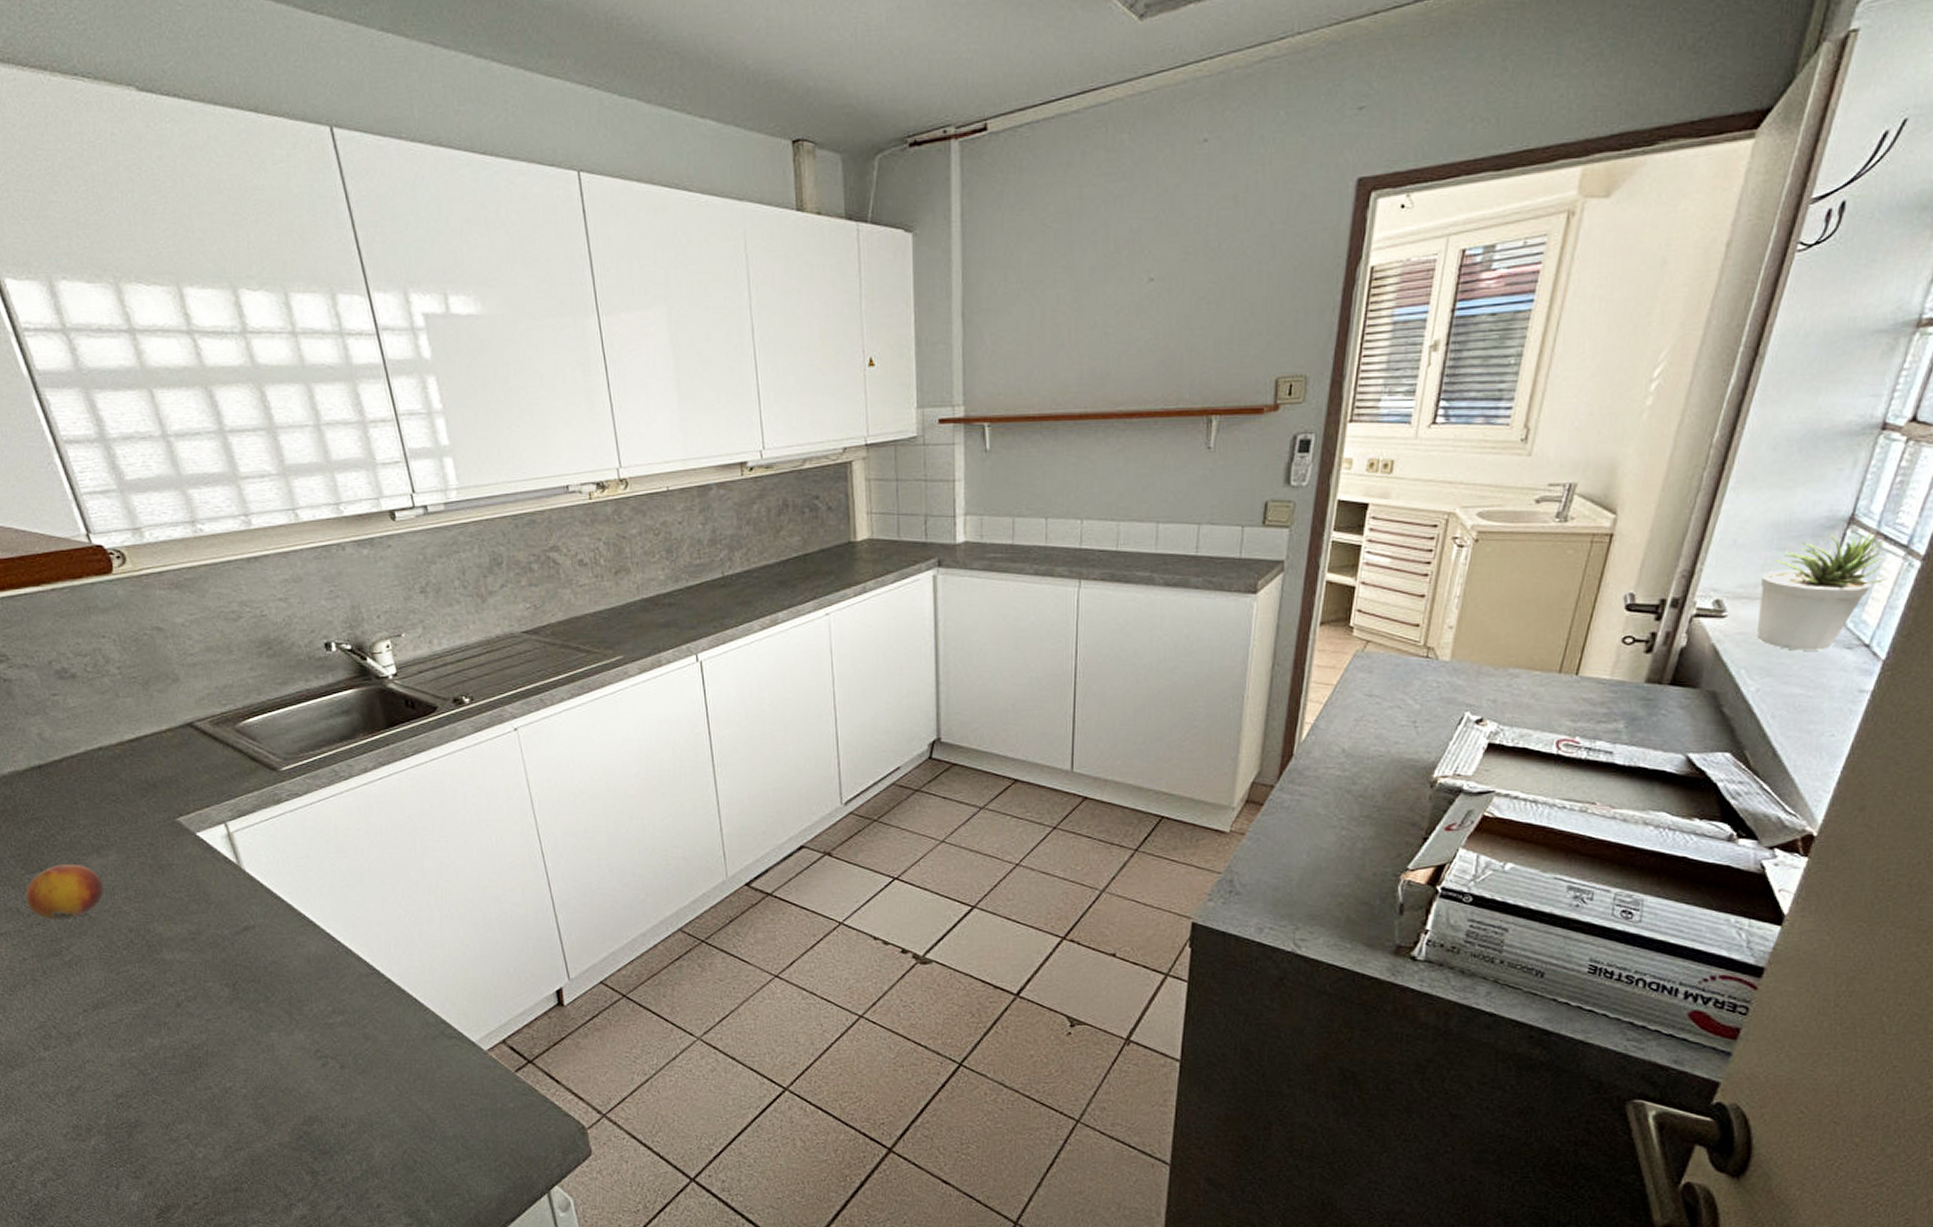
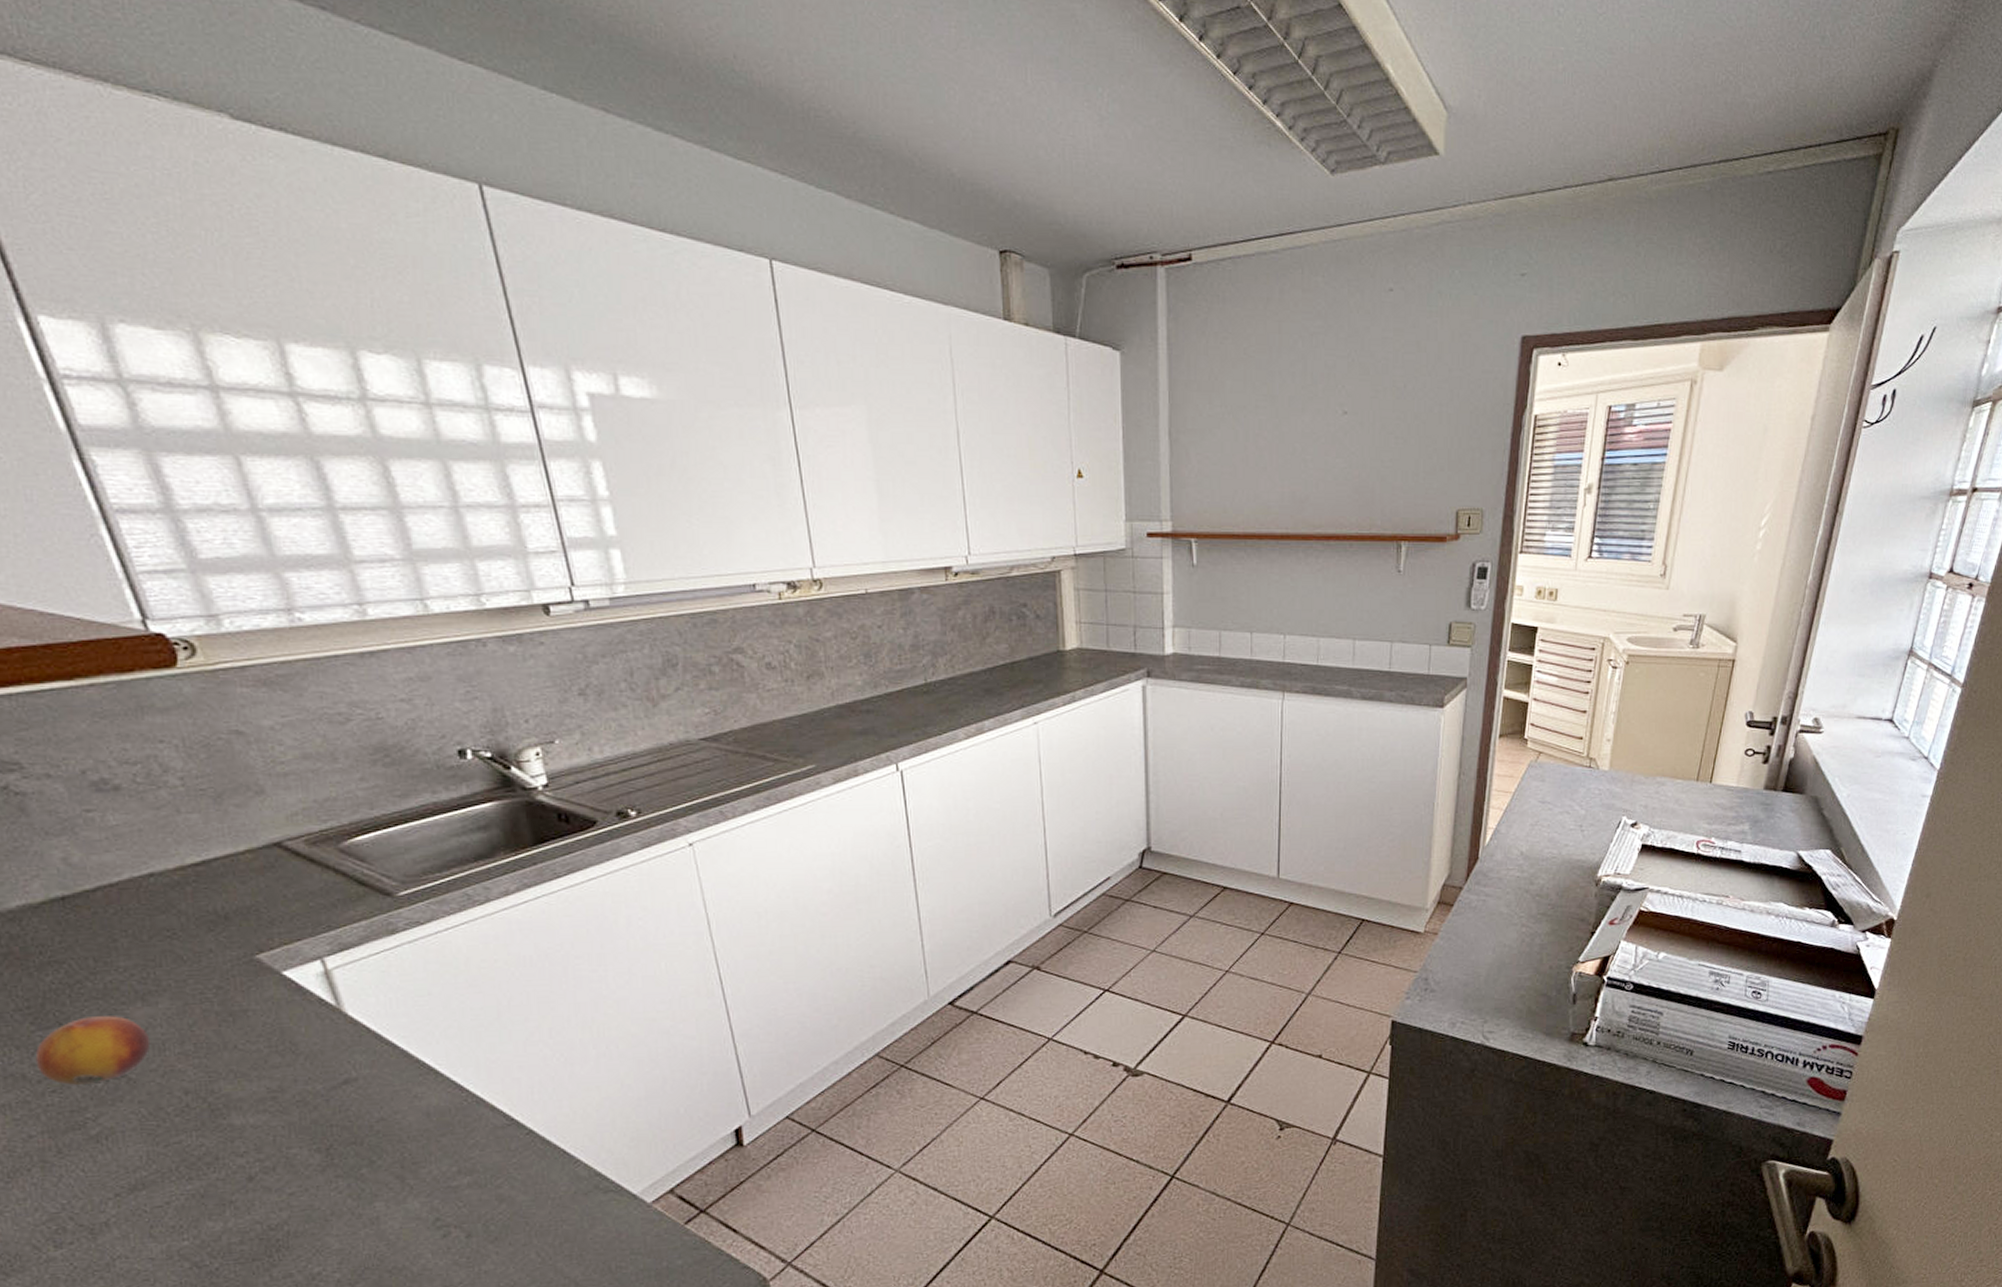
potted plant: present [1757,531,1885,651] -> none [1846,662,1937,762]

